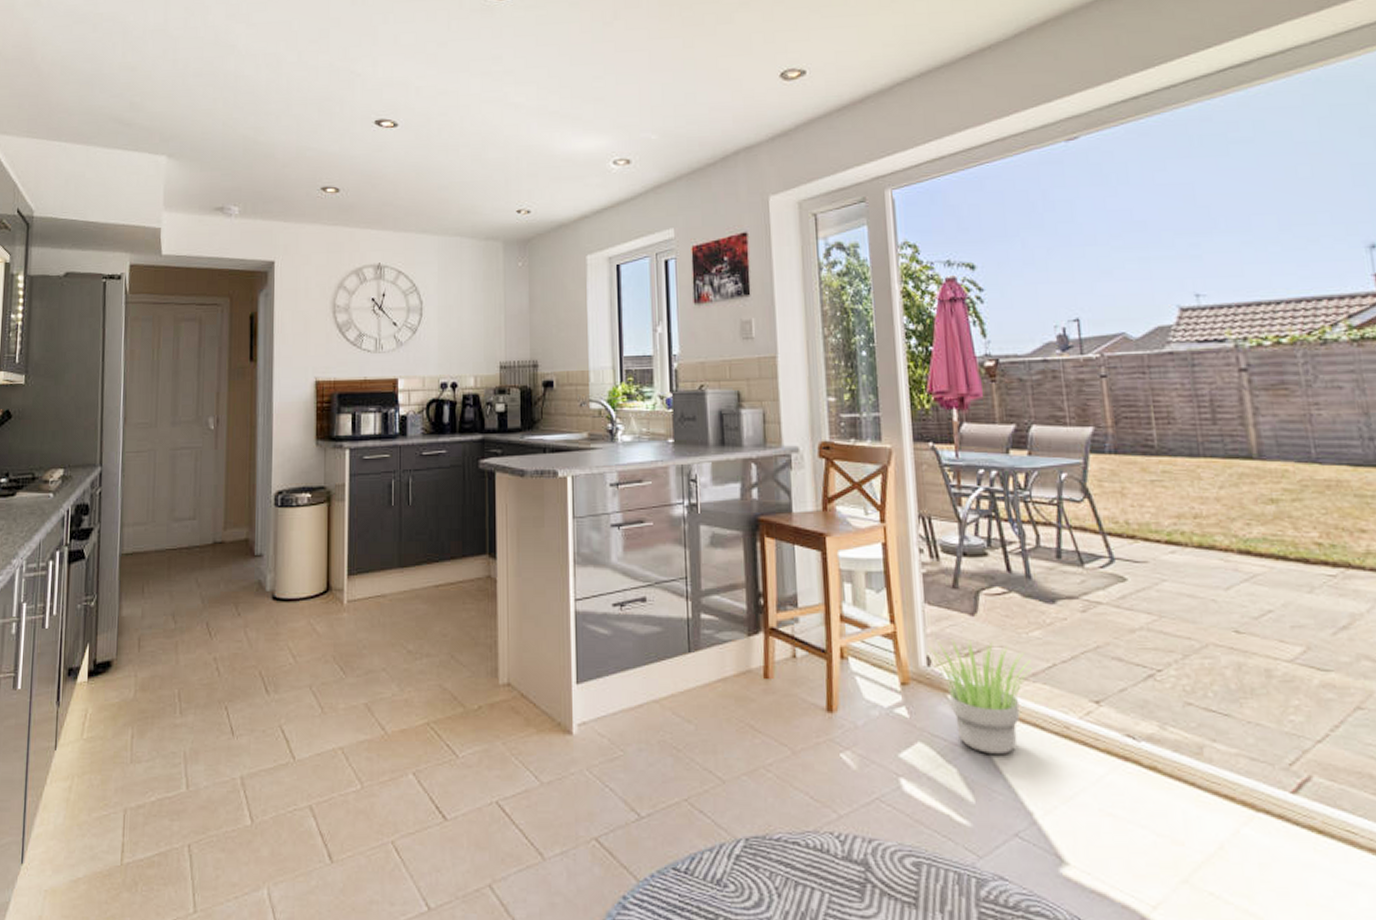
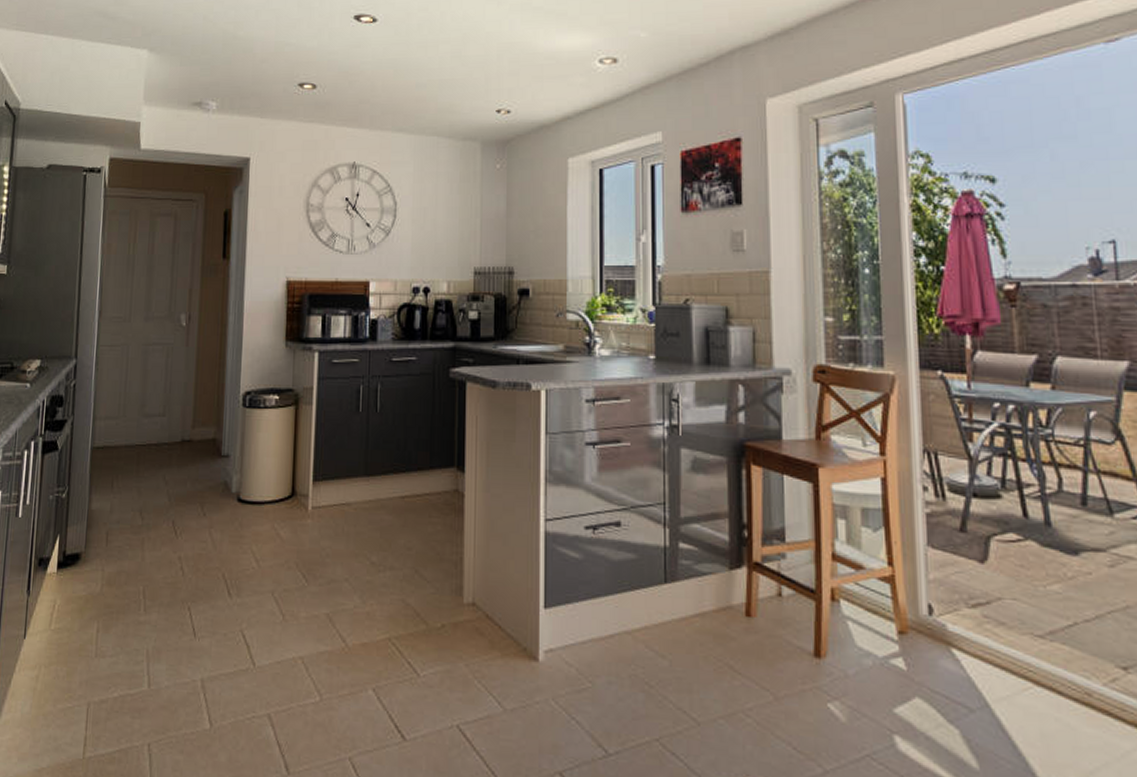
potted plant: present [926,639,1032,754] -> none [928,587,1049,718]

